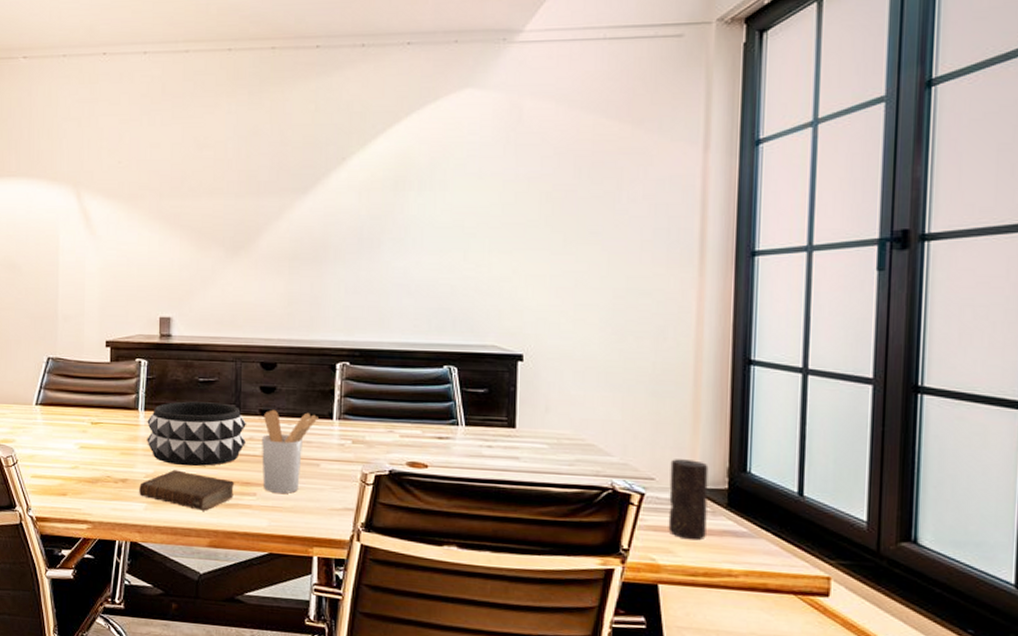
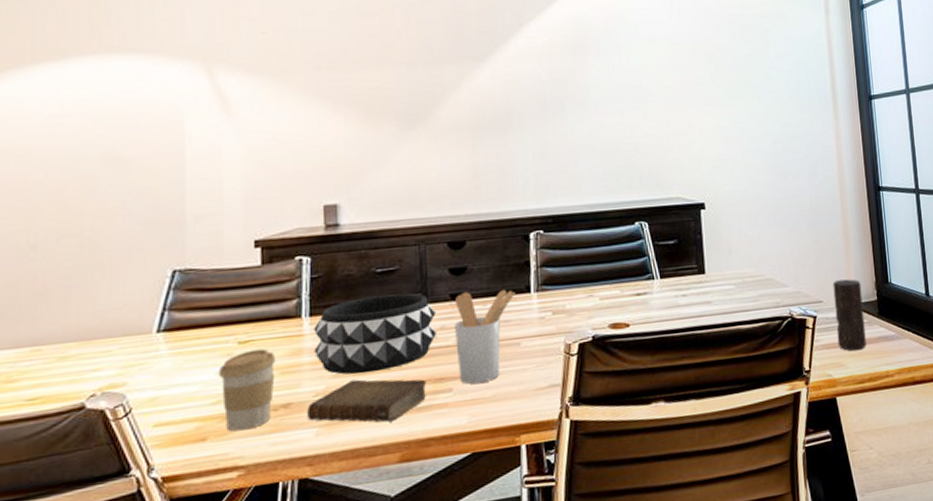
coffee cup: none [76,430,118,494] -> present [218,348,276,432]

